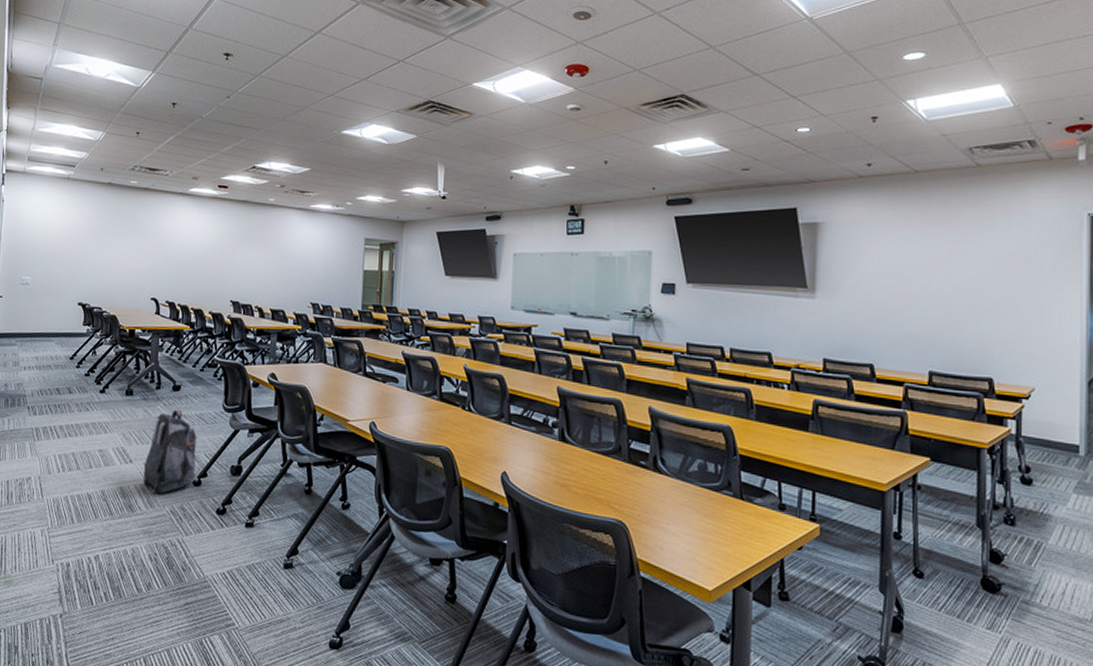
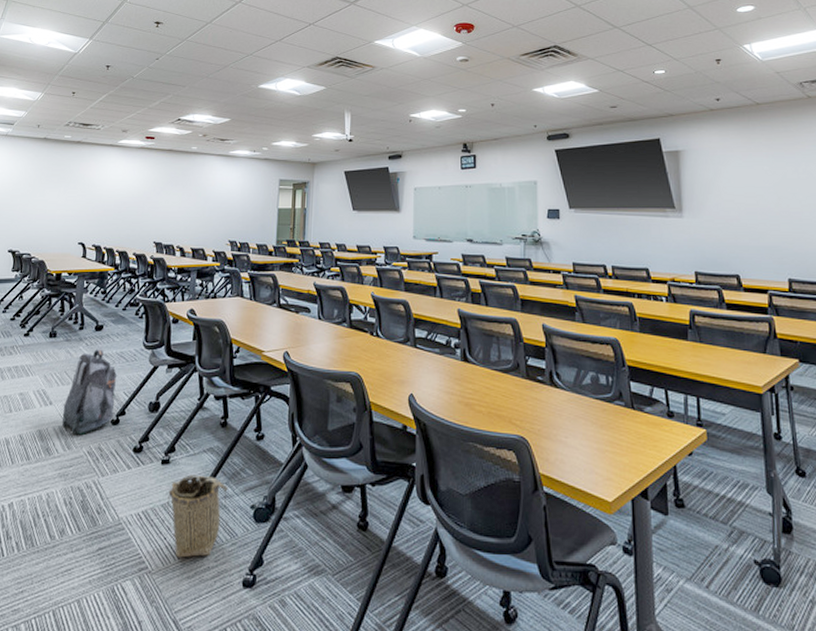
basket: none [252,538,314,618] -> present [167,474,229,558]

